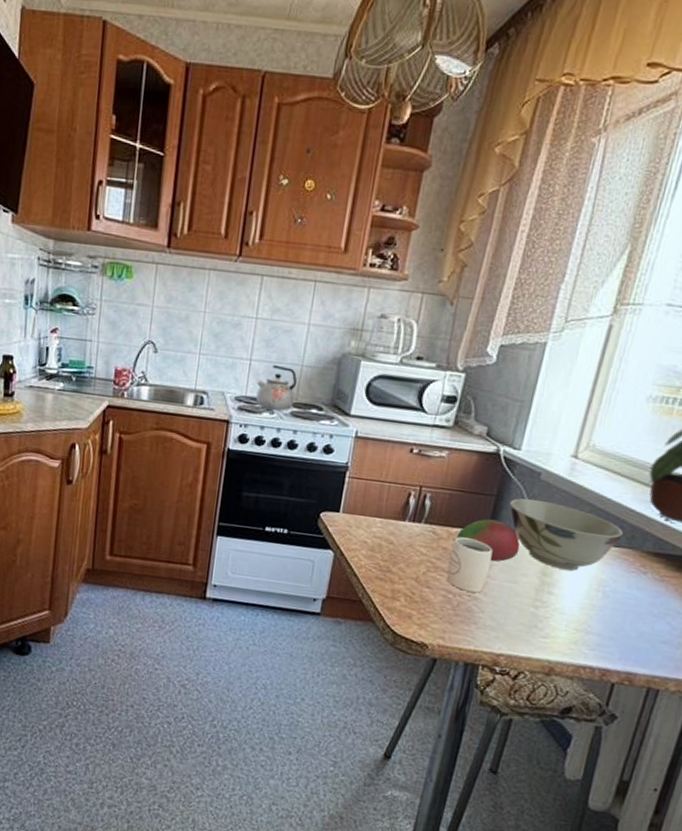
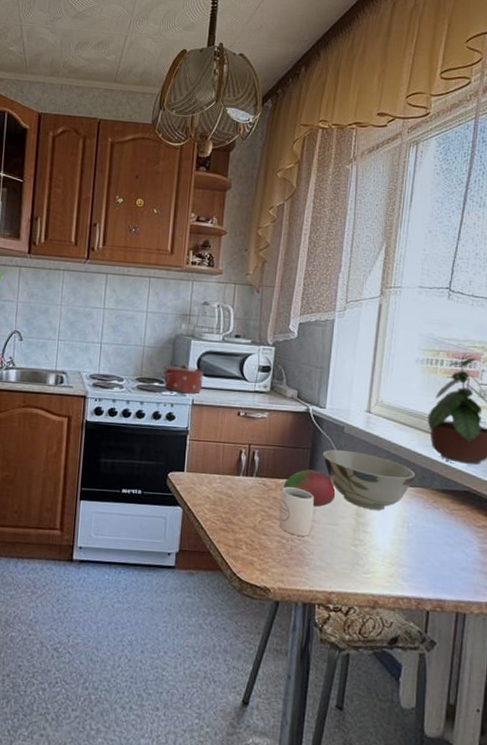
kettle: present [255,364,298,411] -> none [107,346,141,386]
casserole: none [322,388,376,425] -> present [162,363,206,394]

